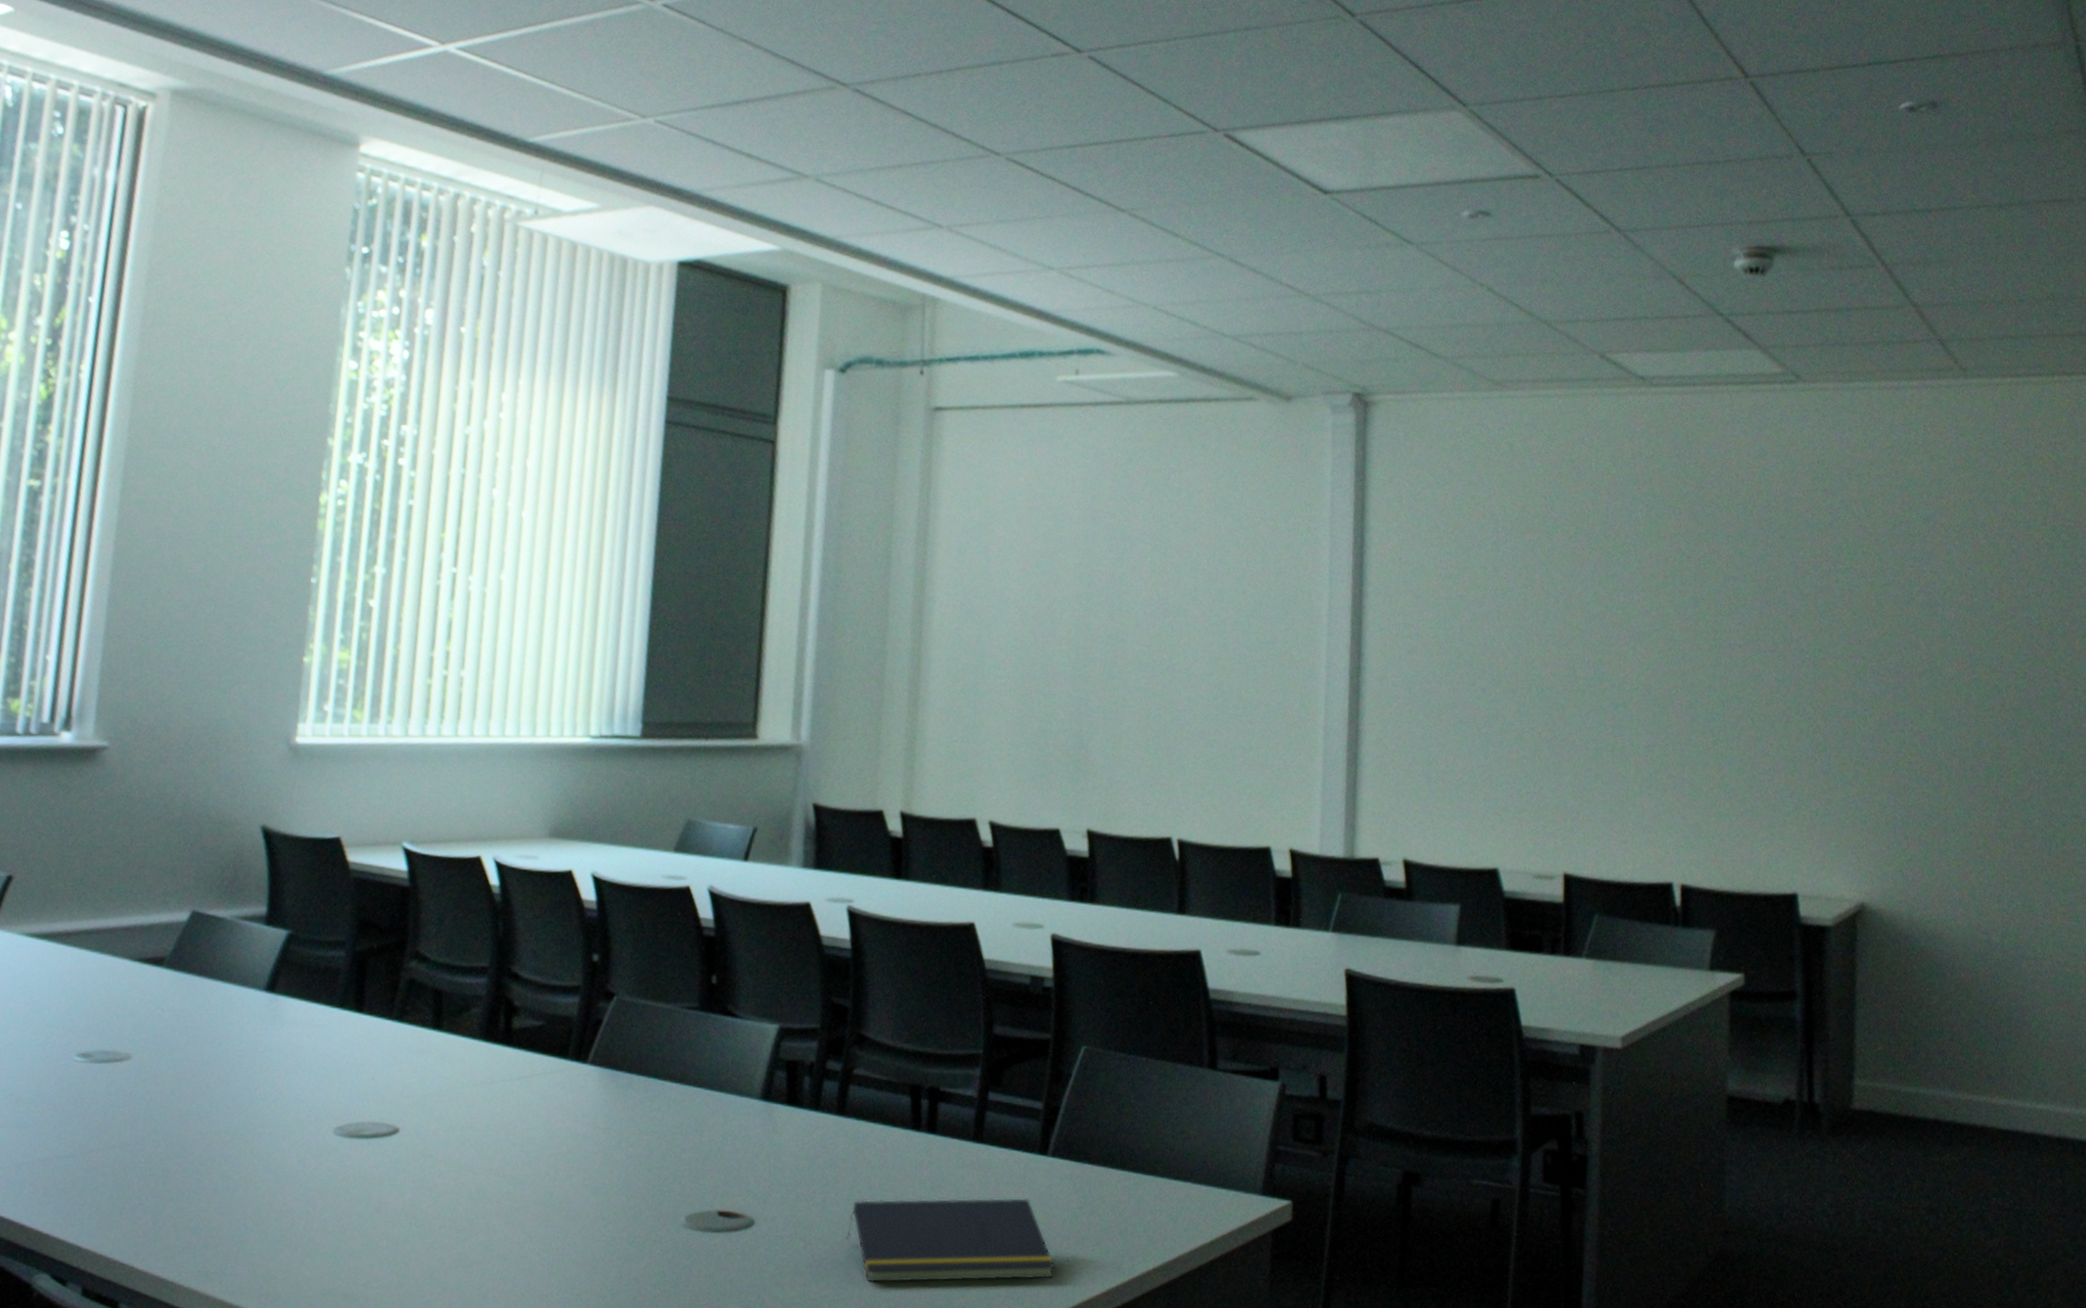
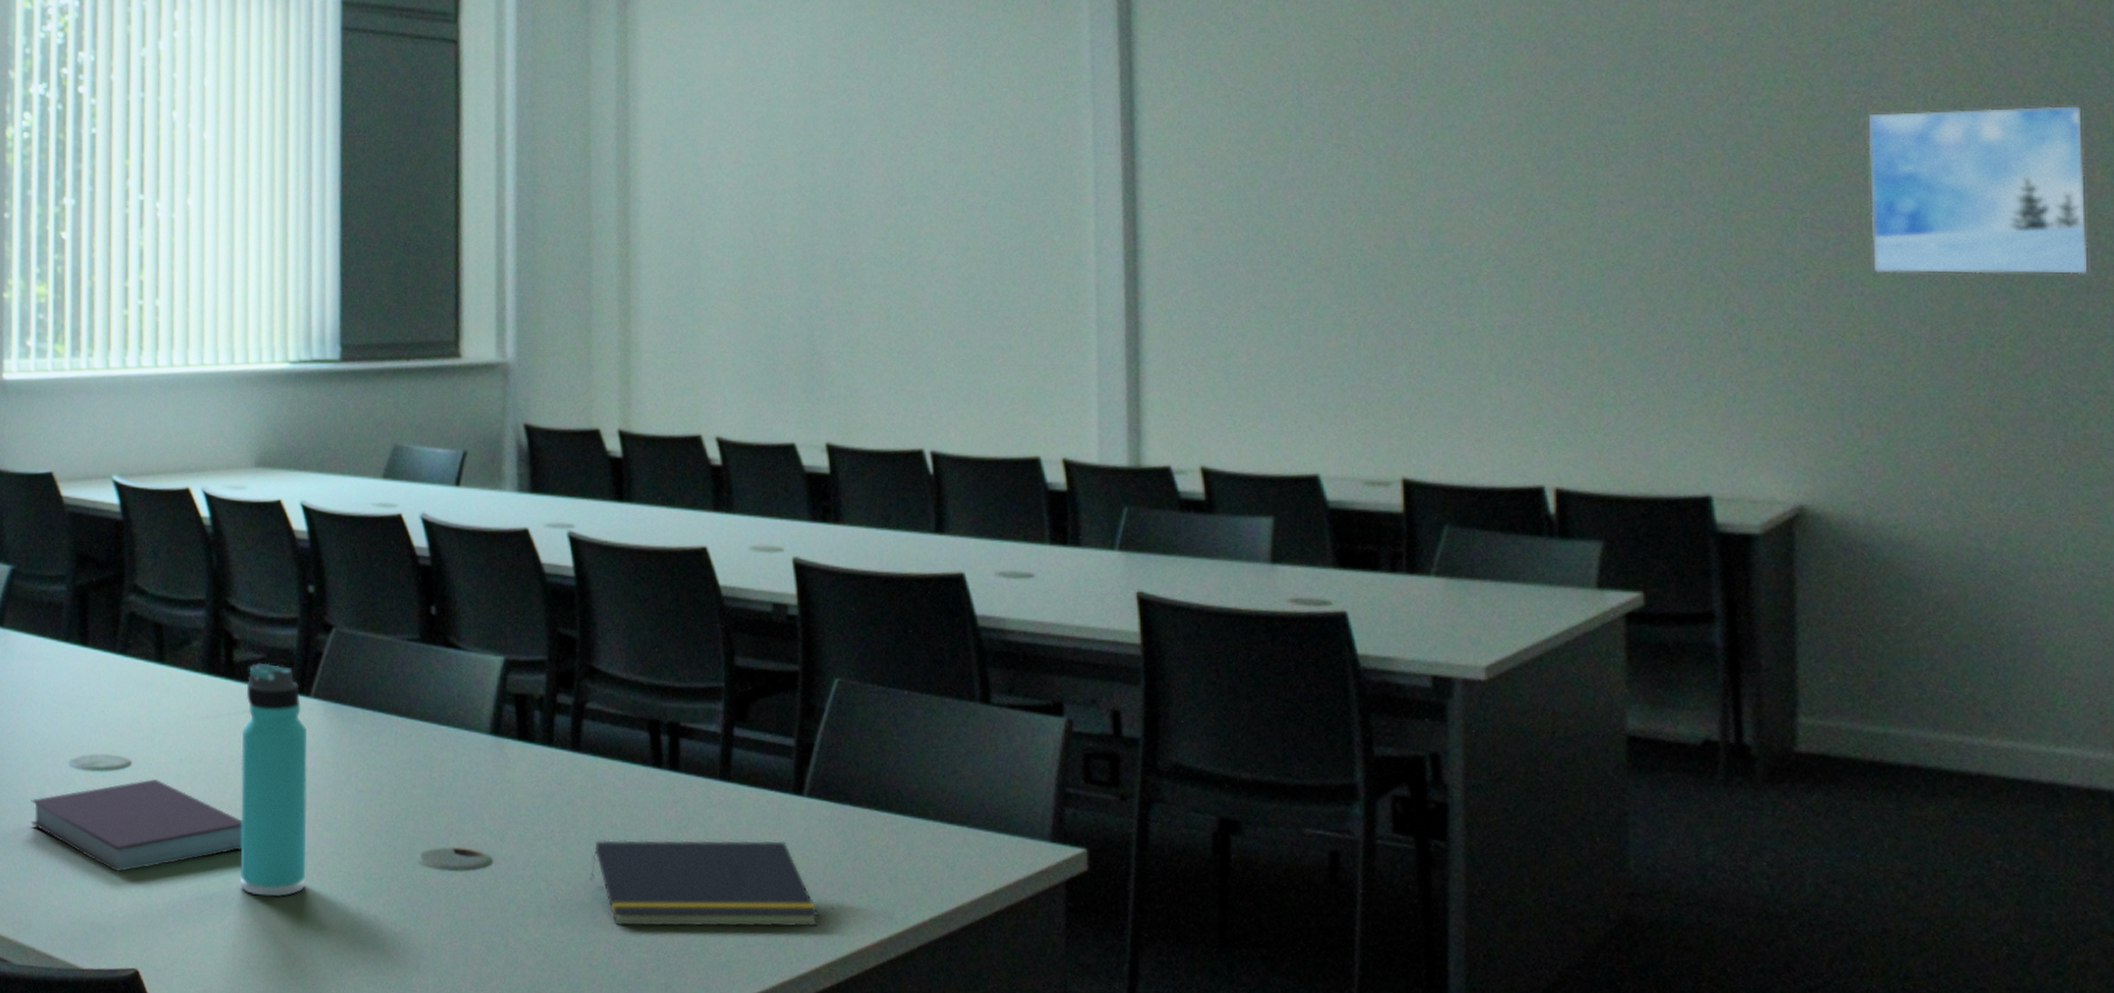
notebook: none [287,1146,509,1240] -> present [30,779,243,872]
thermos bottle: none [501,1029,582,1263] -> present [239,662,308,897]
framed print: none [1920,584,2069,722] -> present [1868,106,2088,274]

